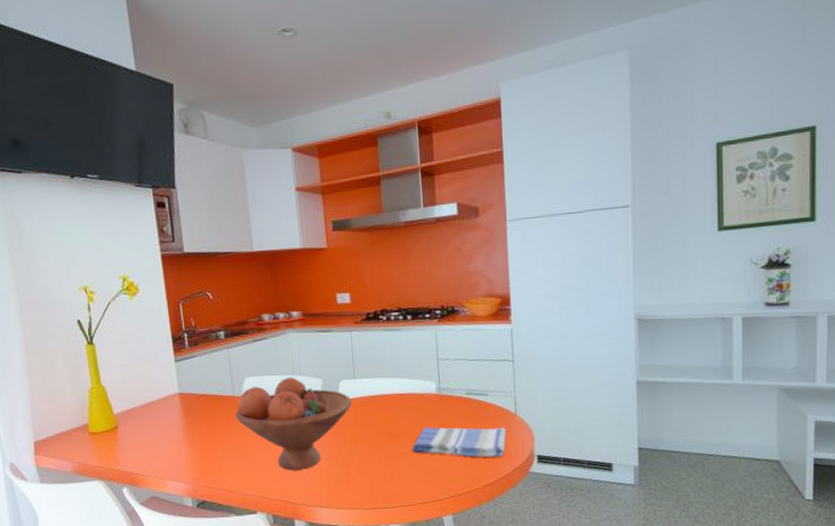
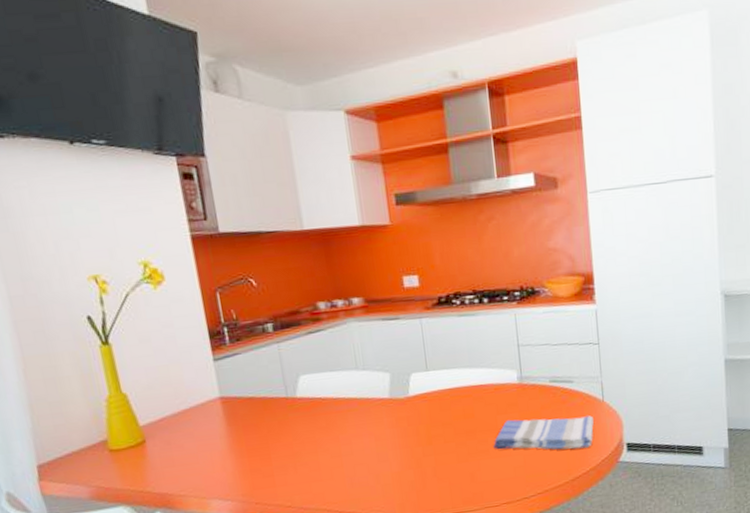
fruit bowl: present [235,376,353,471] -> none [289,372,426,478]

